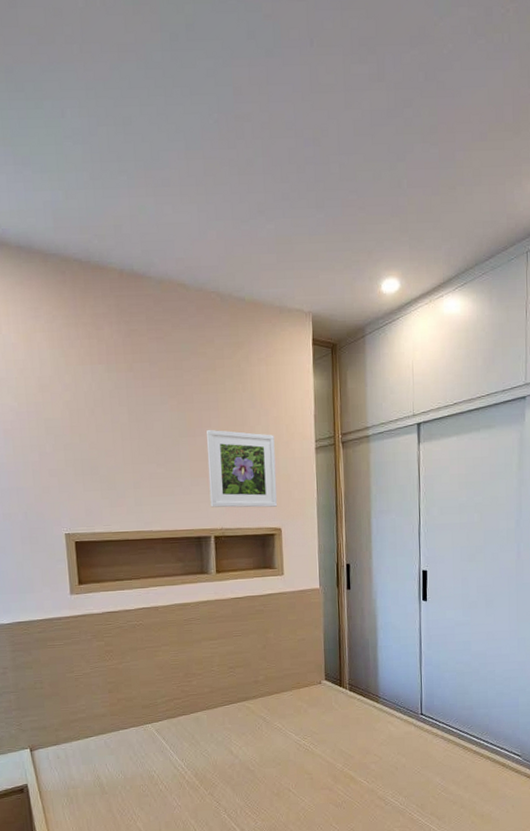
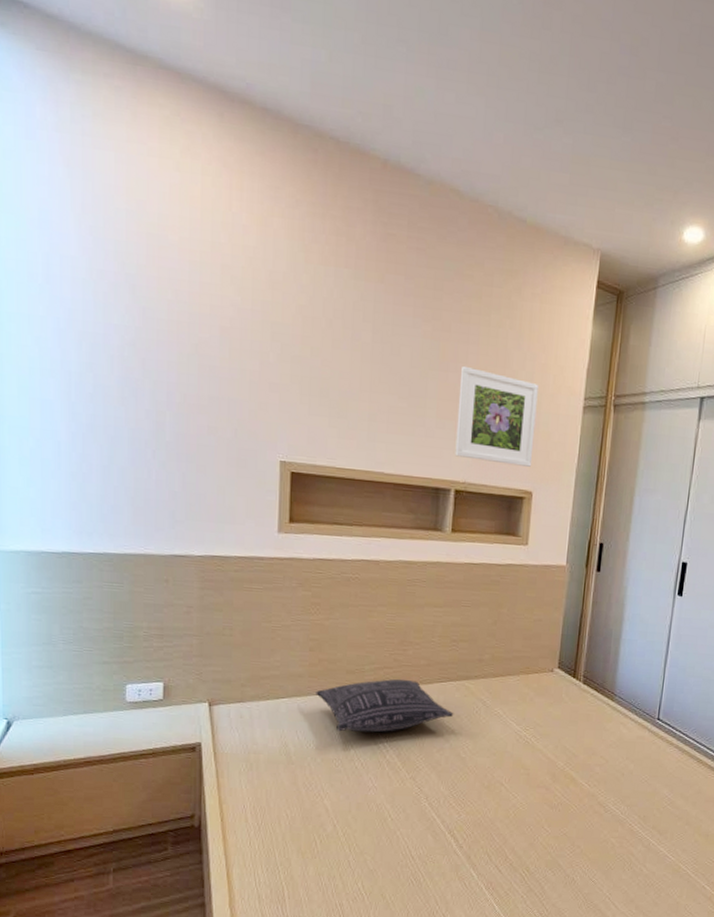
pillow: none [118,707,239,761] -> present [316,678,454,733]

